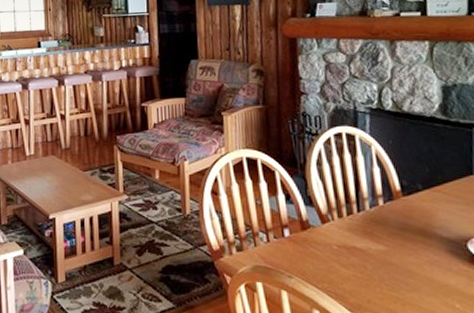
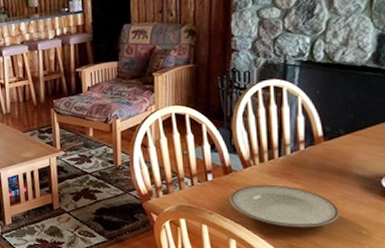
plate: none [309,244,428,298] -> present [229,184,339,228]

